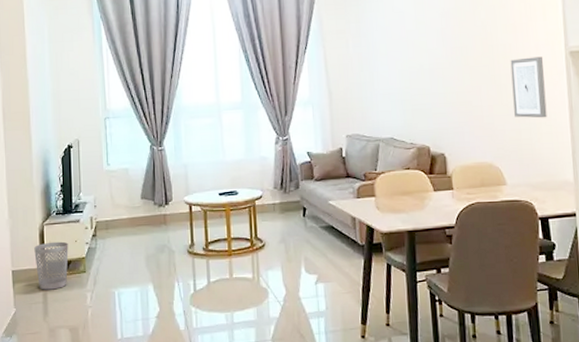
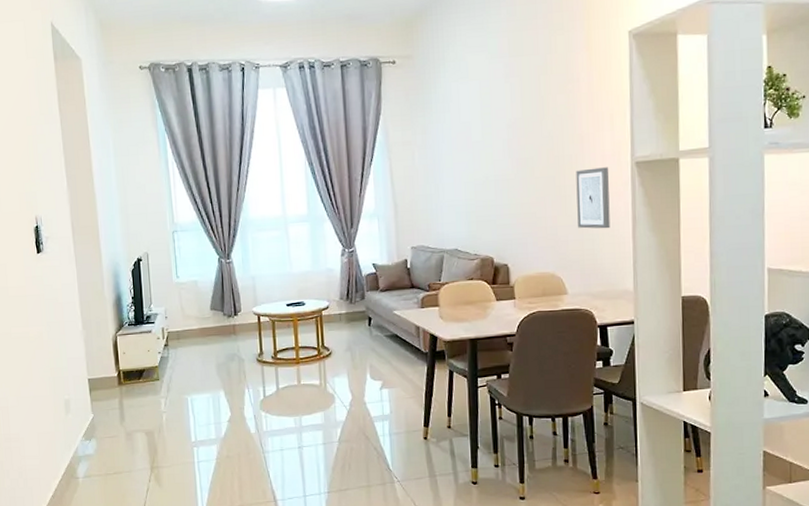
wastebasket: present [34,241,69,290] -> none [108,351,142,397]

